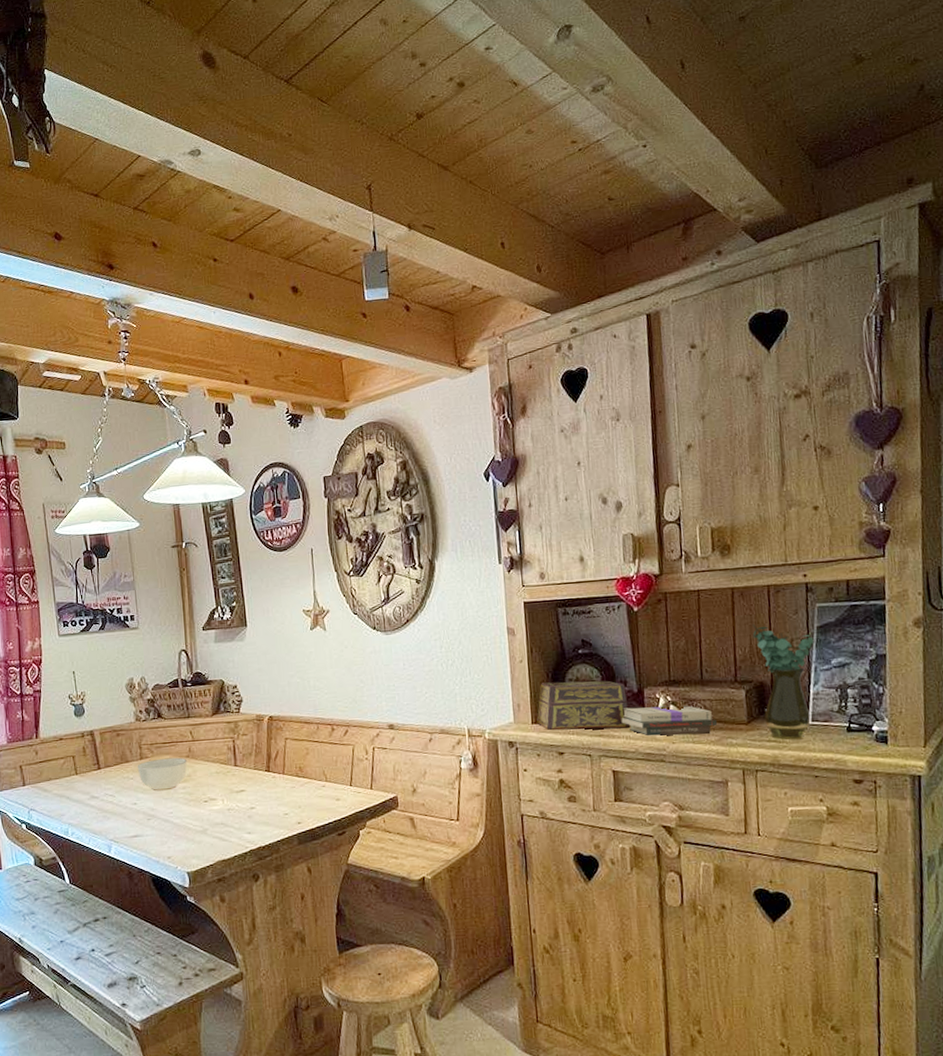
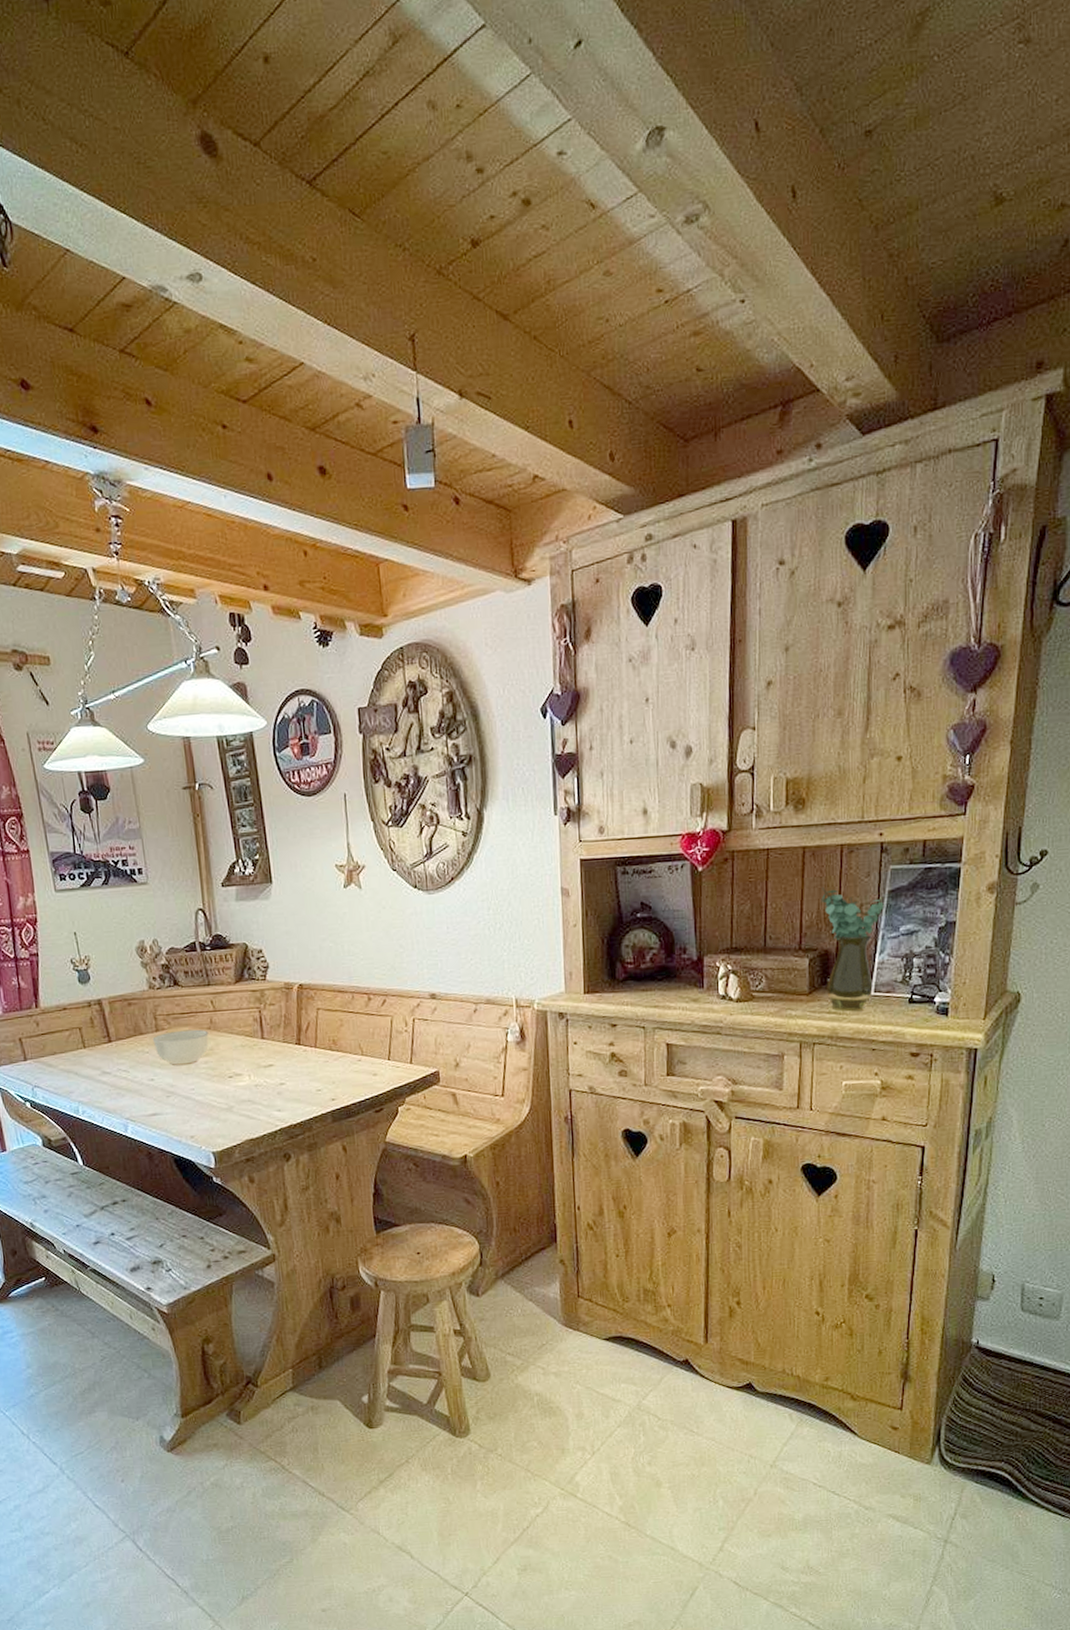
decorative box: present [537,680,630,731] -> none [589,947,687,1001]
books: present [621,705,717,736] -> none [678,975,777,1008]

